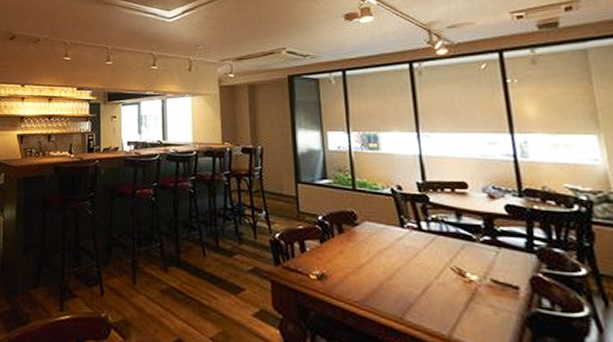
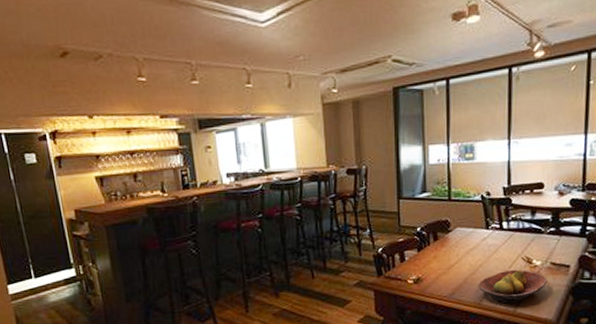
fruit bowl: none [397,280,490,325] -> present [478,269,547,304]

